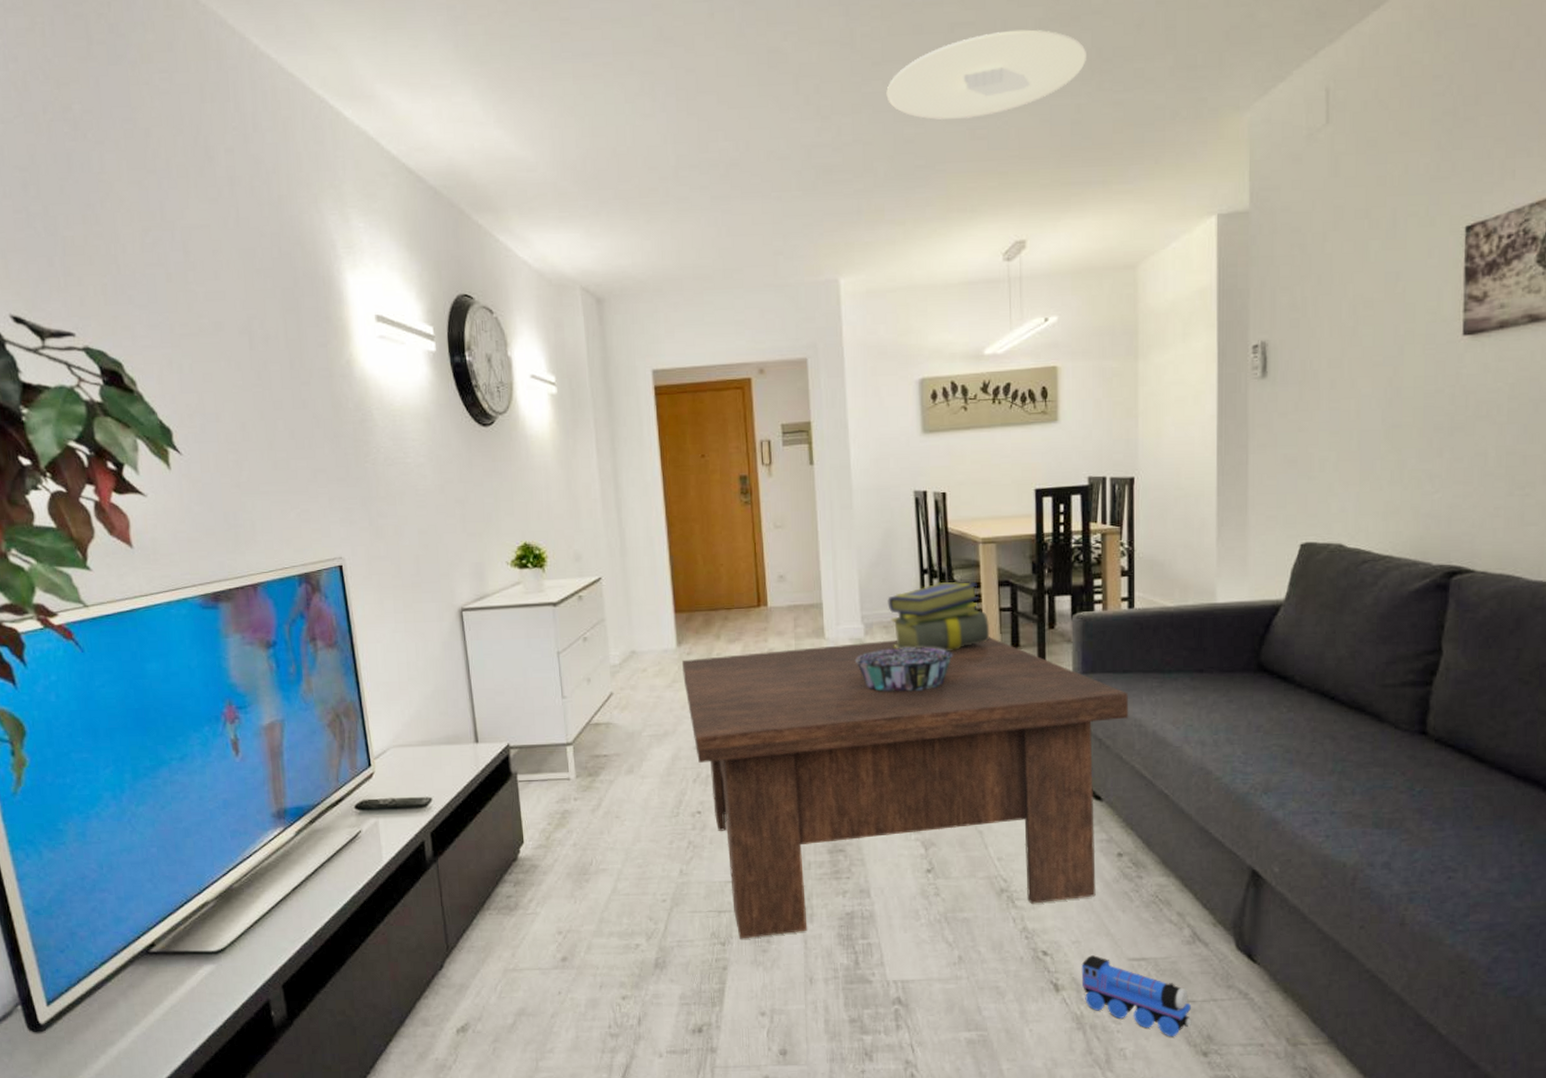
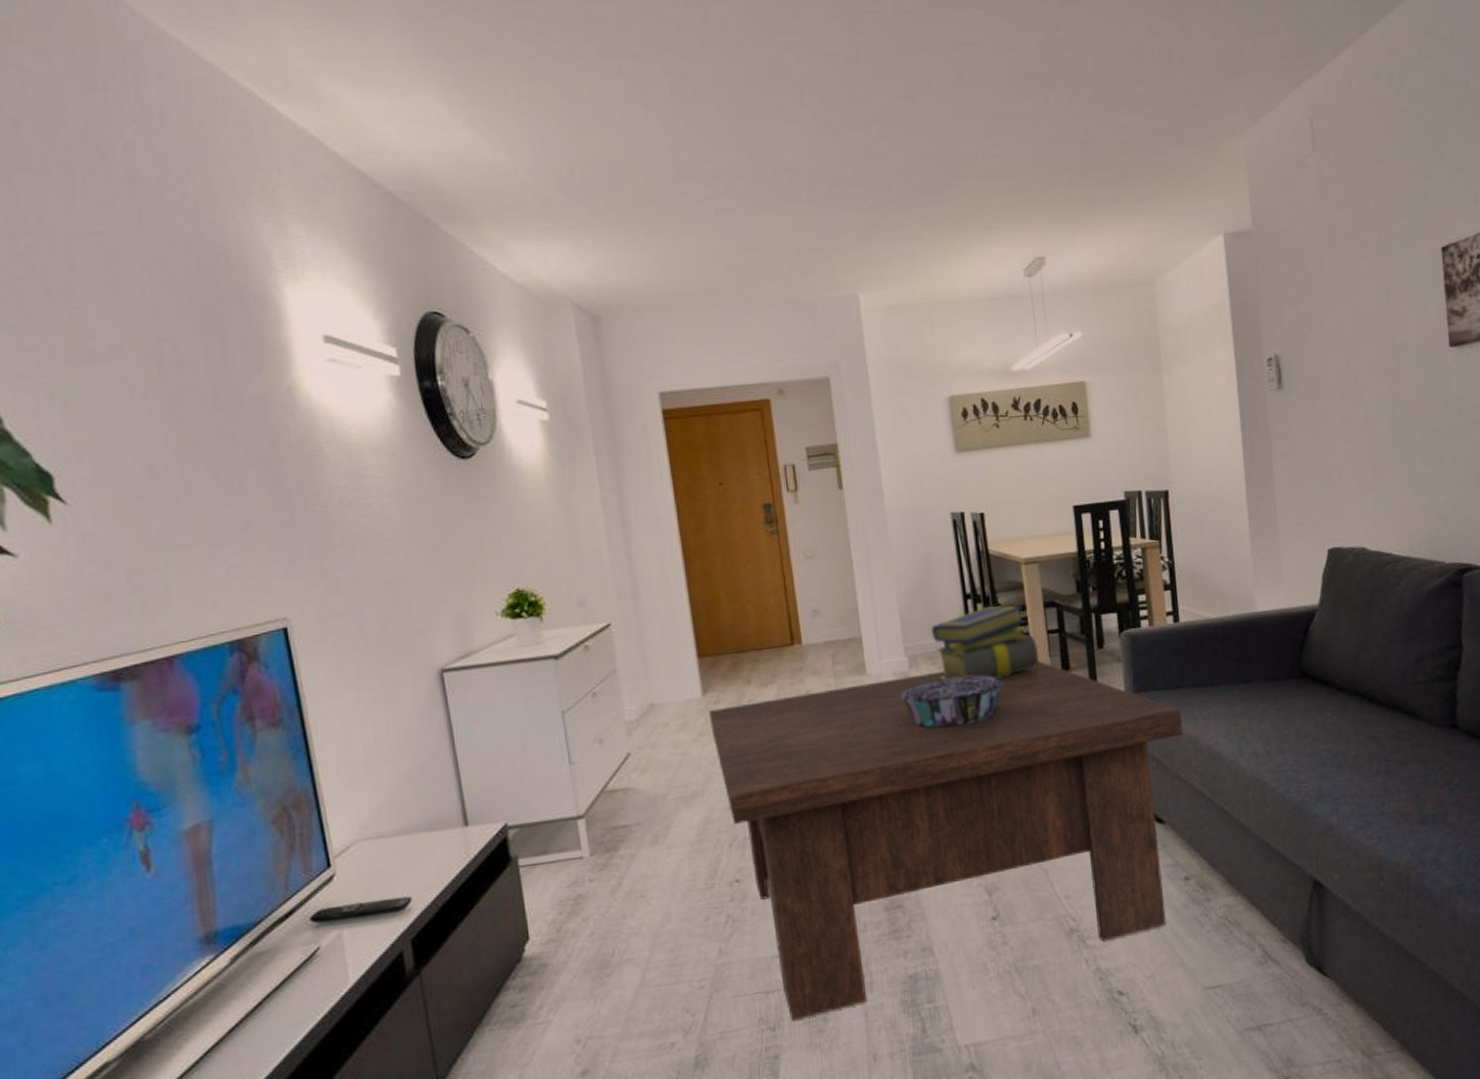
ceiling light: present [886,29,1086,120] -> none [895,52,1090,136]
toy train: present [1081,955,1192,1037] -> none [1158,989,1271,1066]

